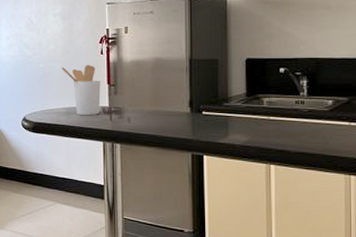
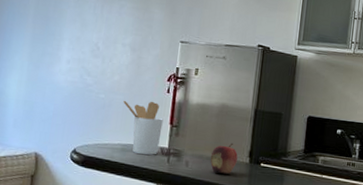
fruit: none [151,94,178,126] -> present [210,142,238,174]

